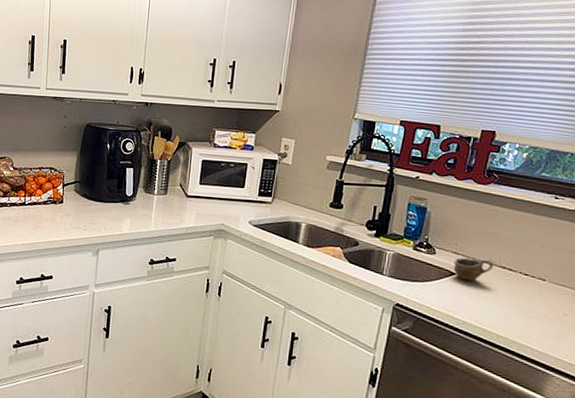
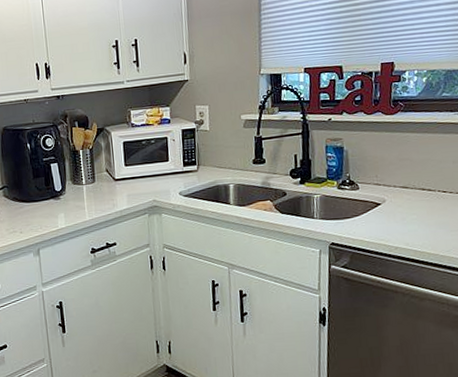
cup: present [453,258,493,282] -> none [377,183,414,209]

